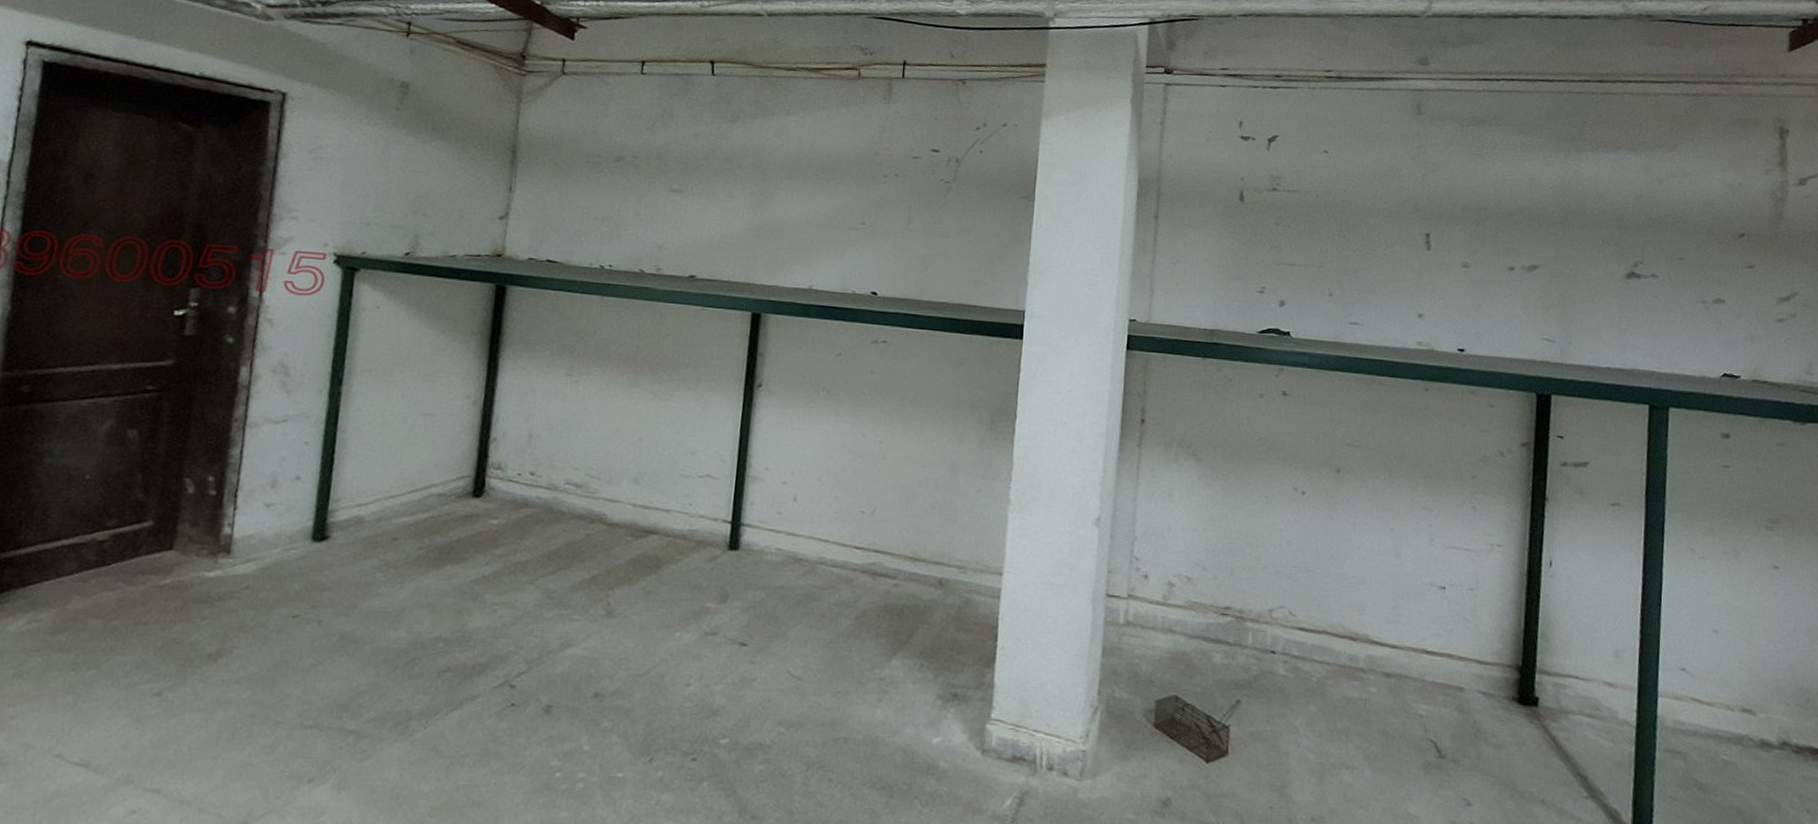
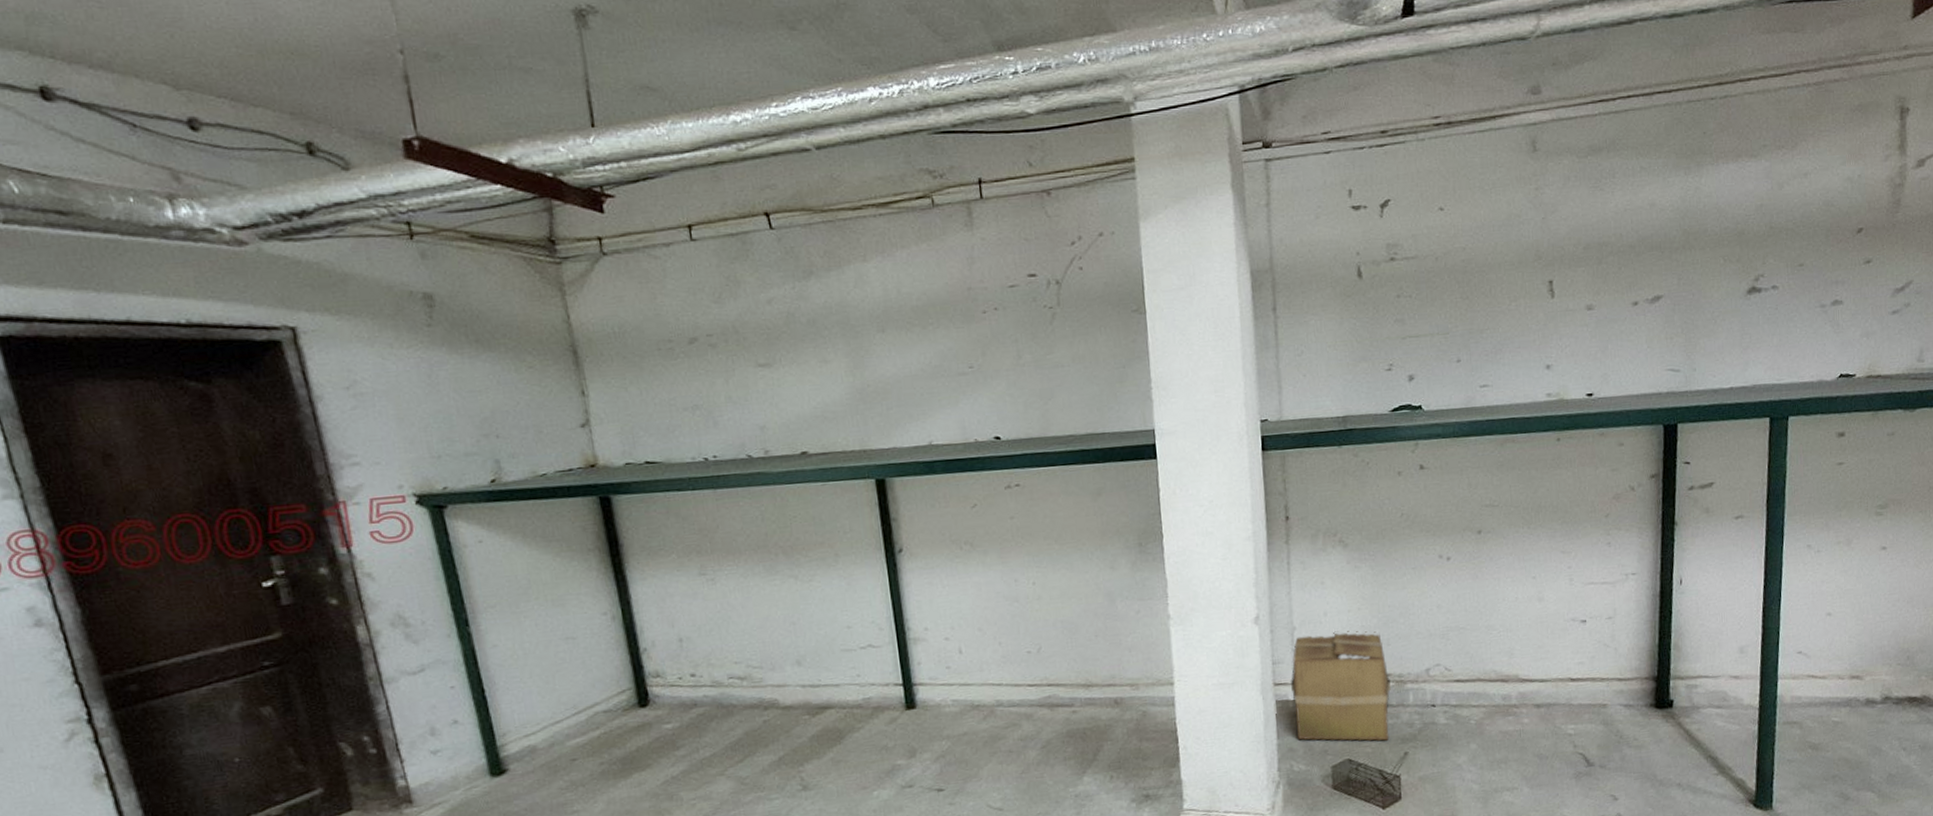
cardboard box: none [1123,548,1230,682] -> present [1291,631,1391,742]

